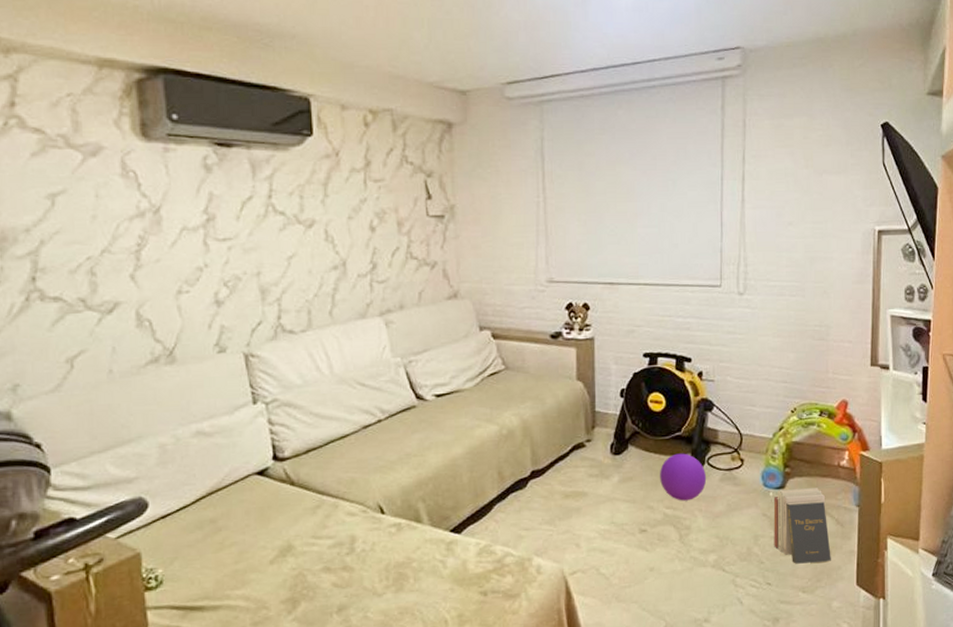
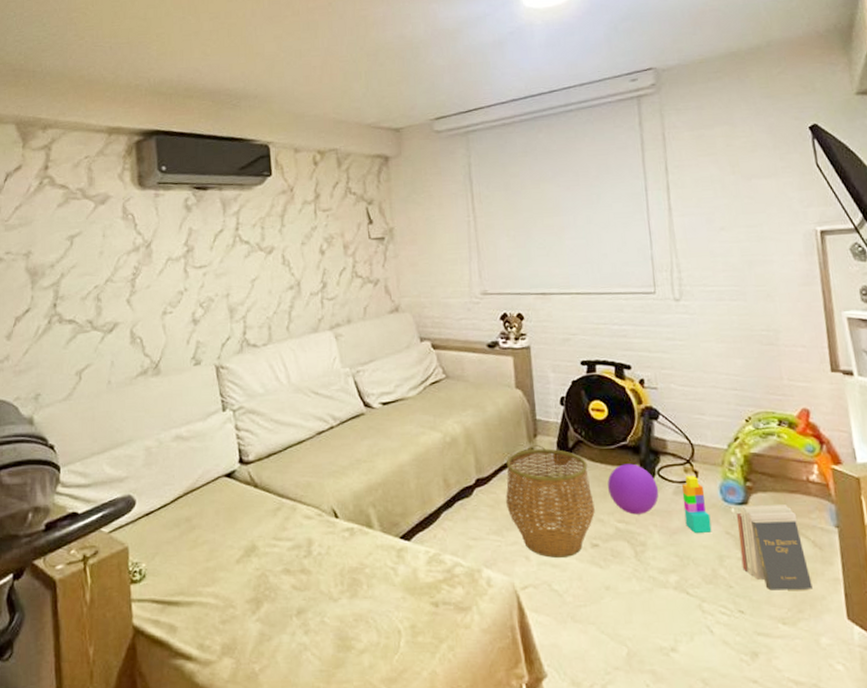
basket: none [560,435,646,544] -> present [506,444,595,558]
toy blocks: none [727,463,751,516] -> present [682,476,712,533]

